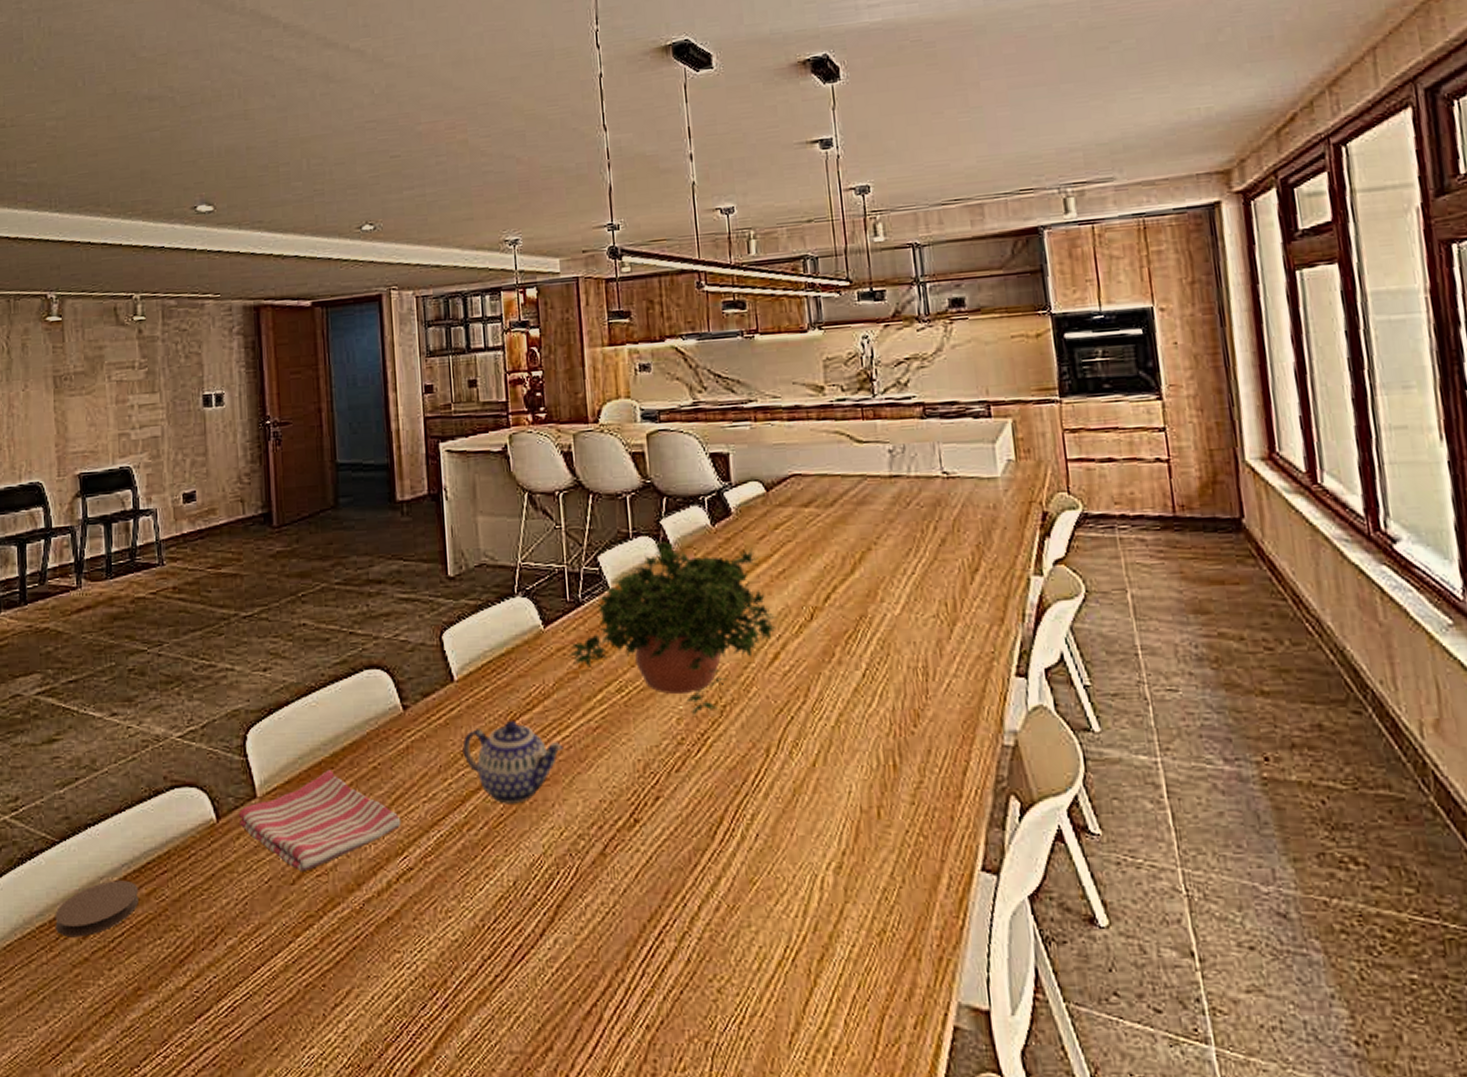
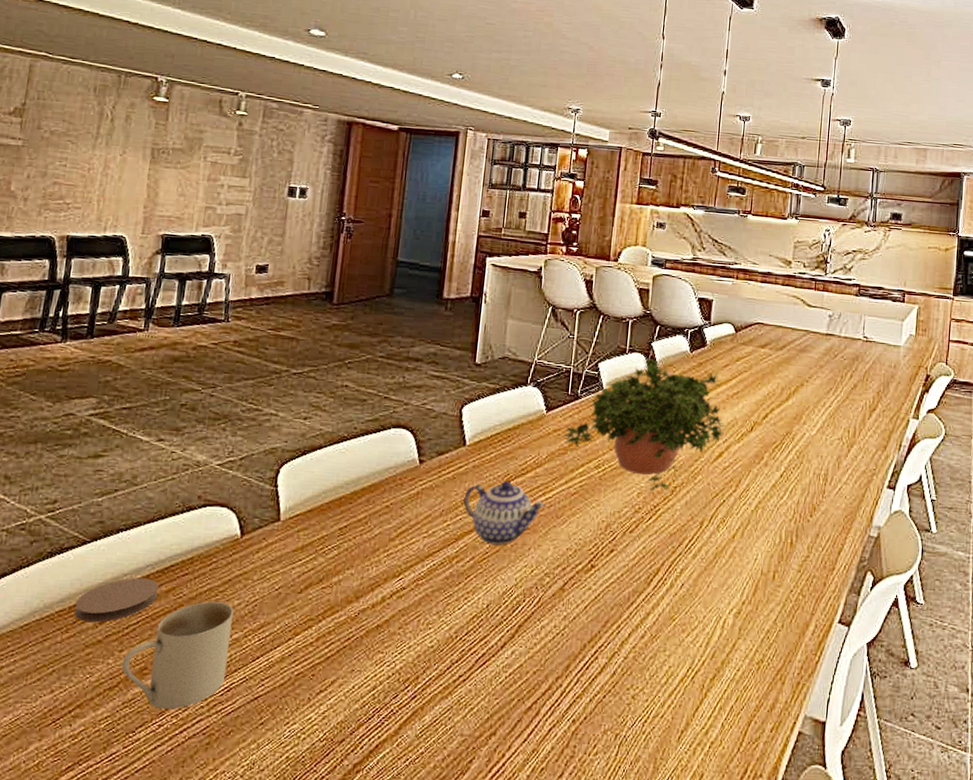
mug: none [113,903,227,1037] -> present [121,601,234,709]
dish towel: present [238,769,401,872] -> none [261,504,402,584]

